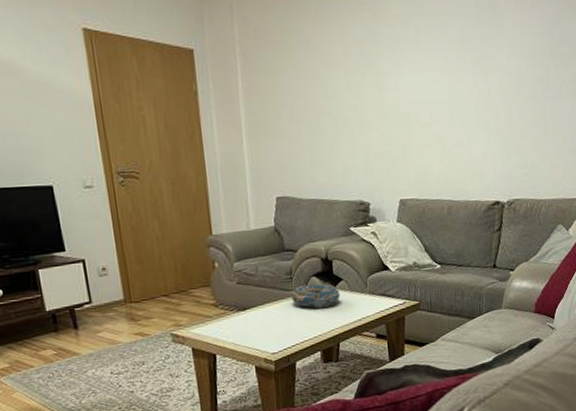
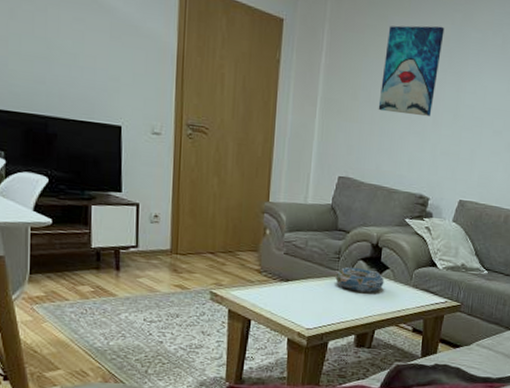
wall art: none [299,28,357,125] -> present [378,25,445,116]

